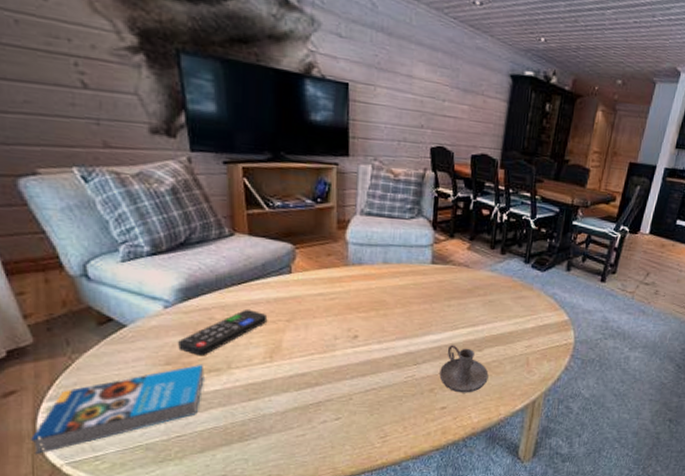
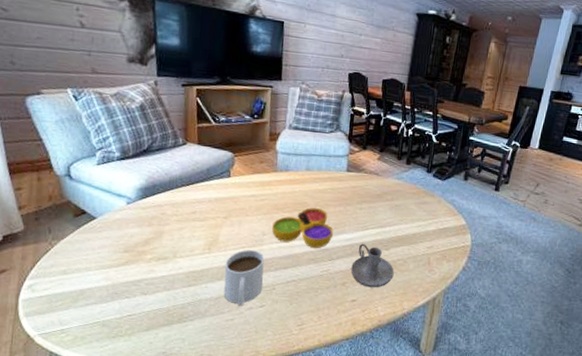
book: present [31,364,204,455] -> none [13,252,155,326]
remote control: present [178,310,268,357] -> none [135,207,209,246]
mug: none [291,356,338,420] -> present [223,250,265,306]
decorative bowl: none [345,306,418,353] -> present [272,208,333,249]

